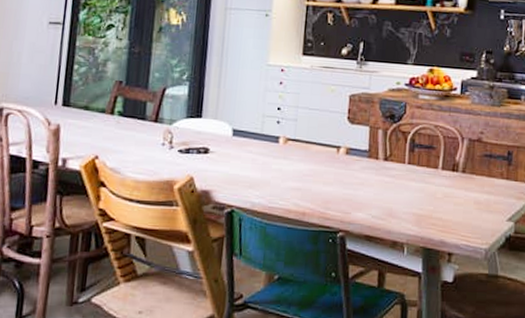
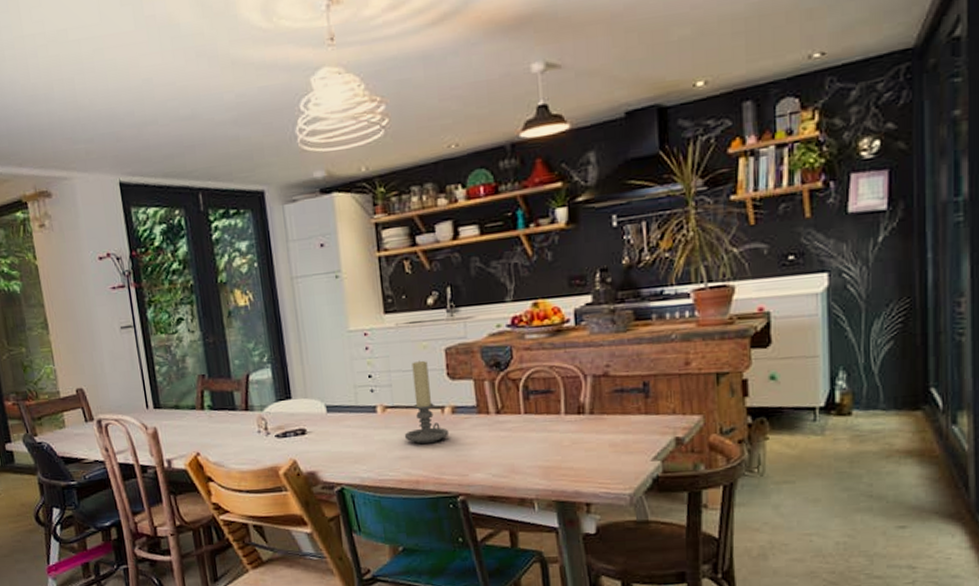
candle holder: none [299,102,341,179] -> present [404,360,450,444]

